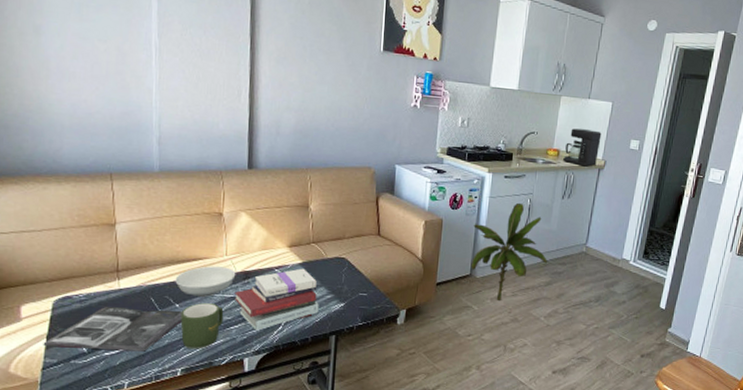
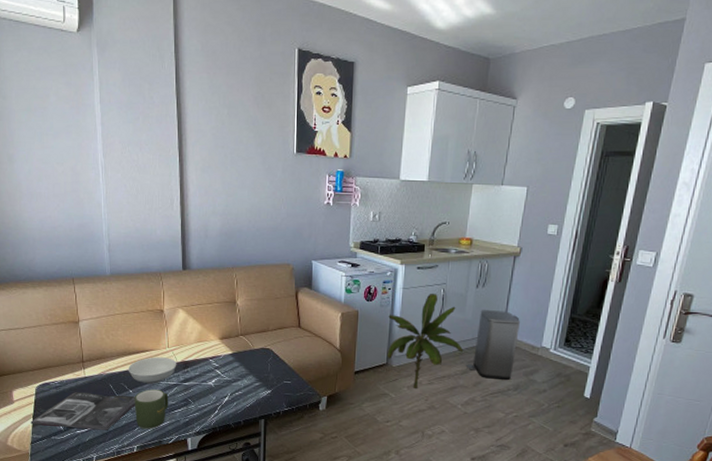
books: present [234,268,319,331] -> none [177,358,249,414]
pedal bin: none [550,221,603,291] -> present [467,310,520,380]
coffee maker: present [563,128,602,167] -> none [476,215,517,255]

